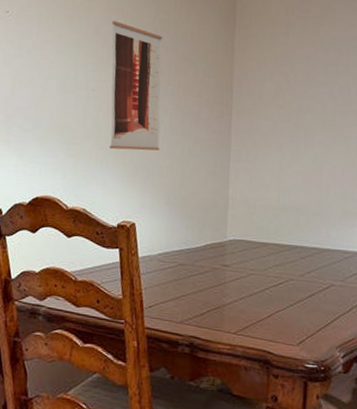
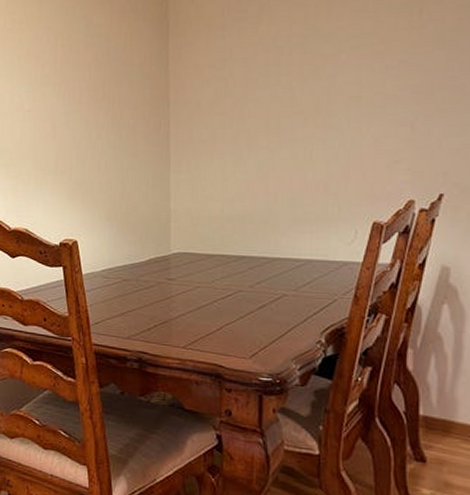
wall art: present [109,21,163,151] -> none [43,40,98,168]

